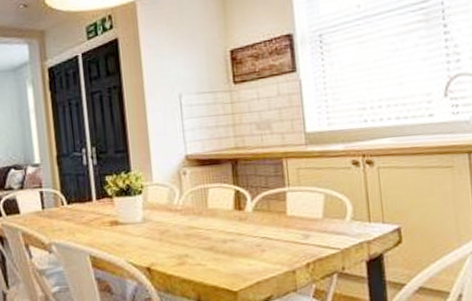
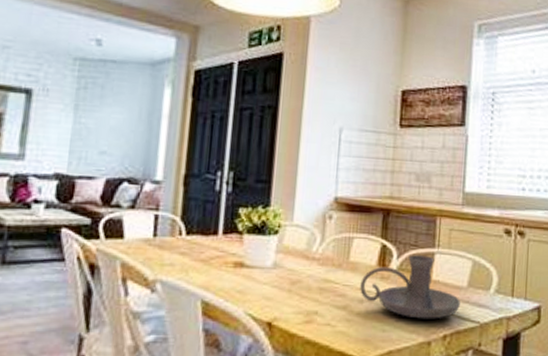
candle holder: none [221,195,318,252] -> present [360,255,460,319]

